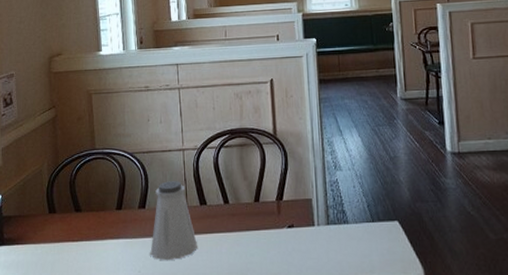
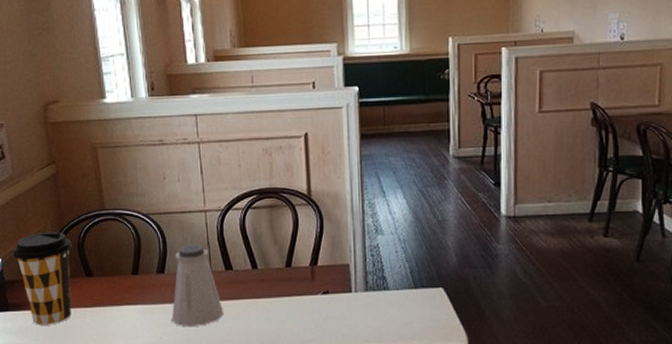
coffee cup: none [11,169,65,259] -> present [12,231,72,325]

